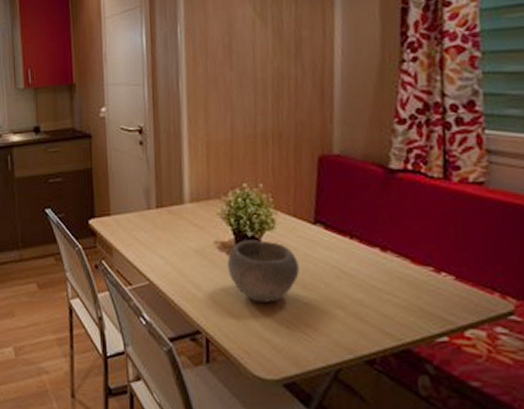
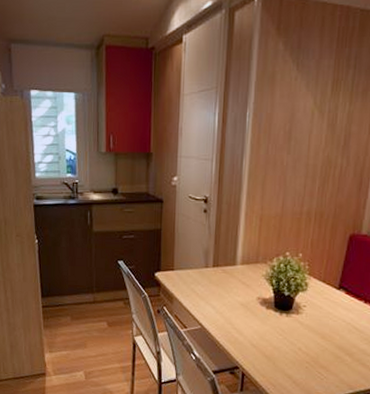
bowl: present [227,240,299,303] -> none [266,298,322,348]

